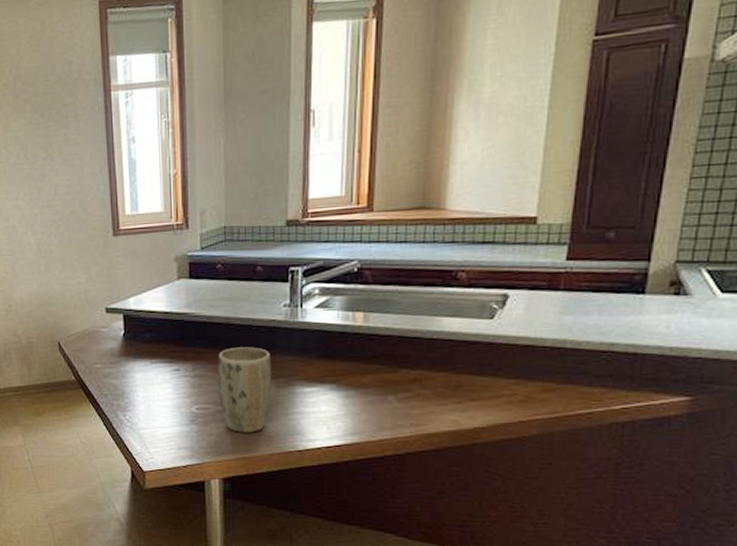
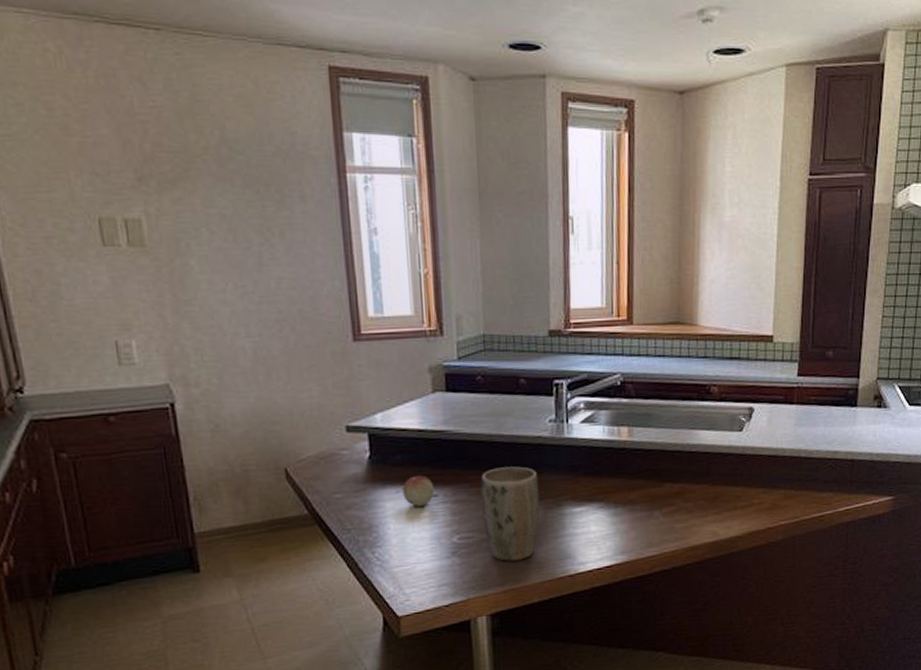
fruit: none [150,351,177,378] -> present [402,475,435,506]

